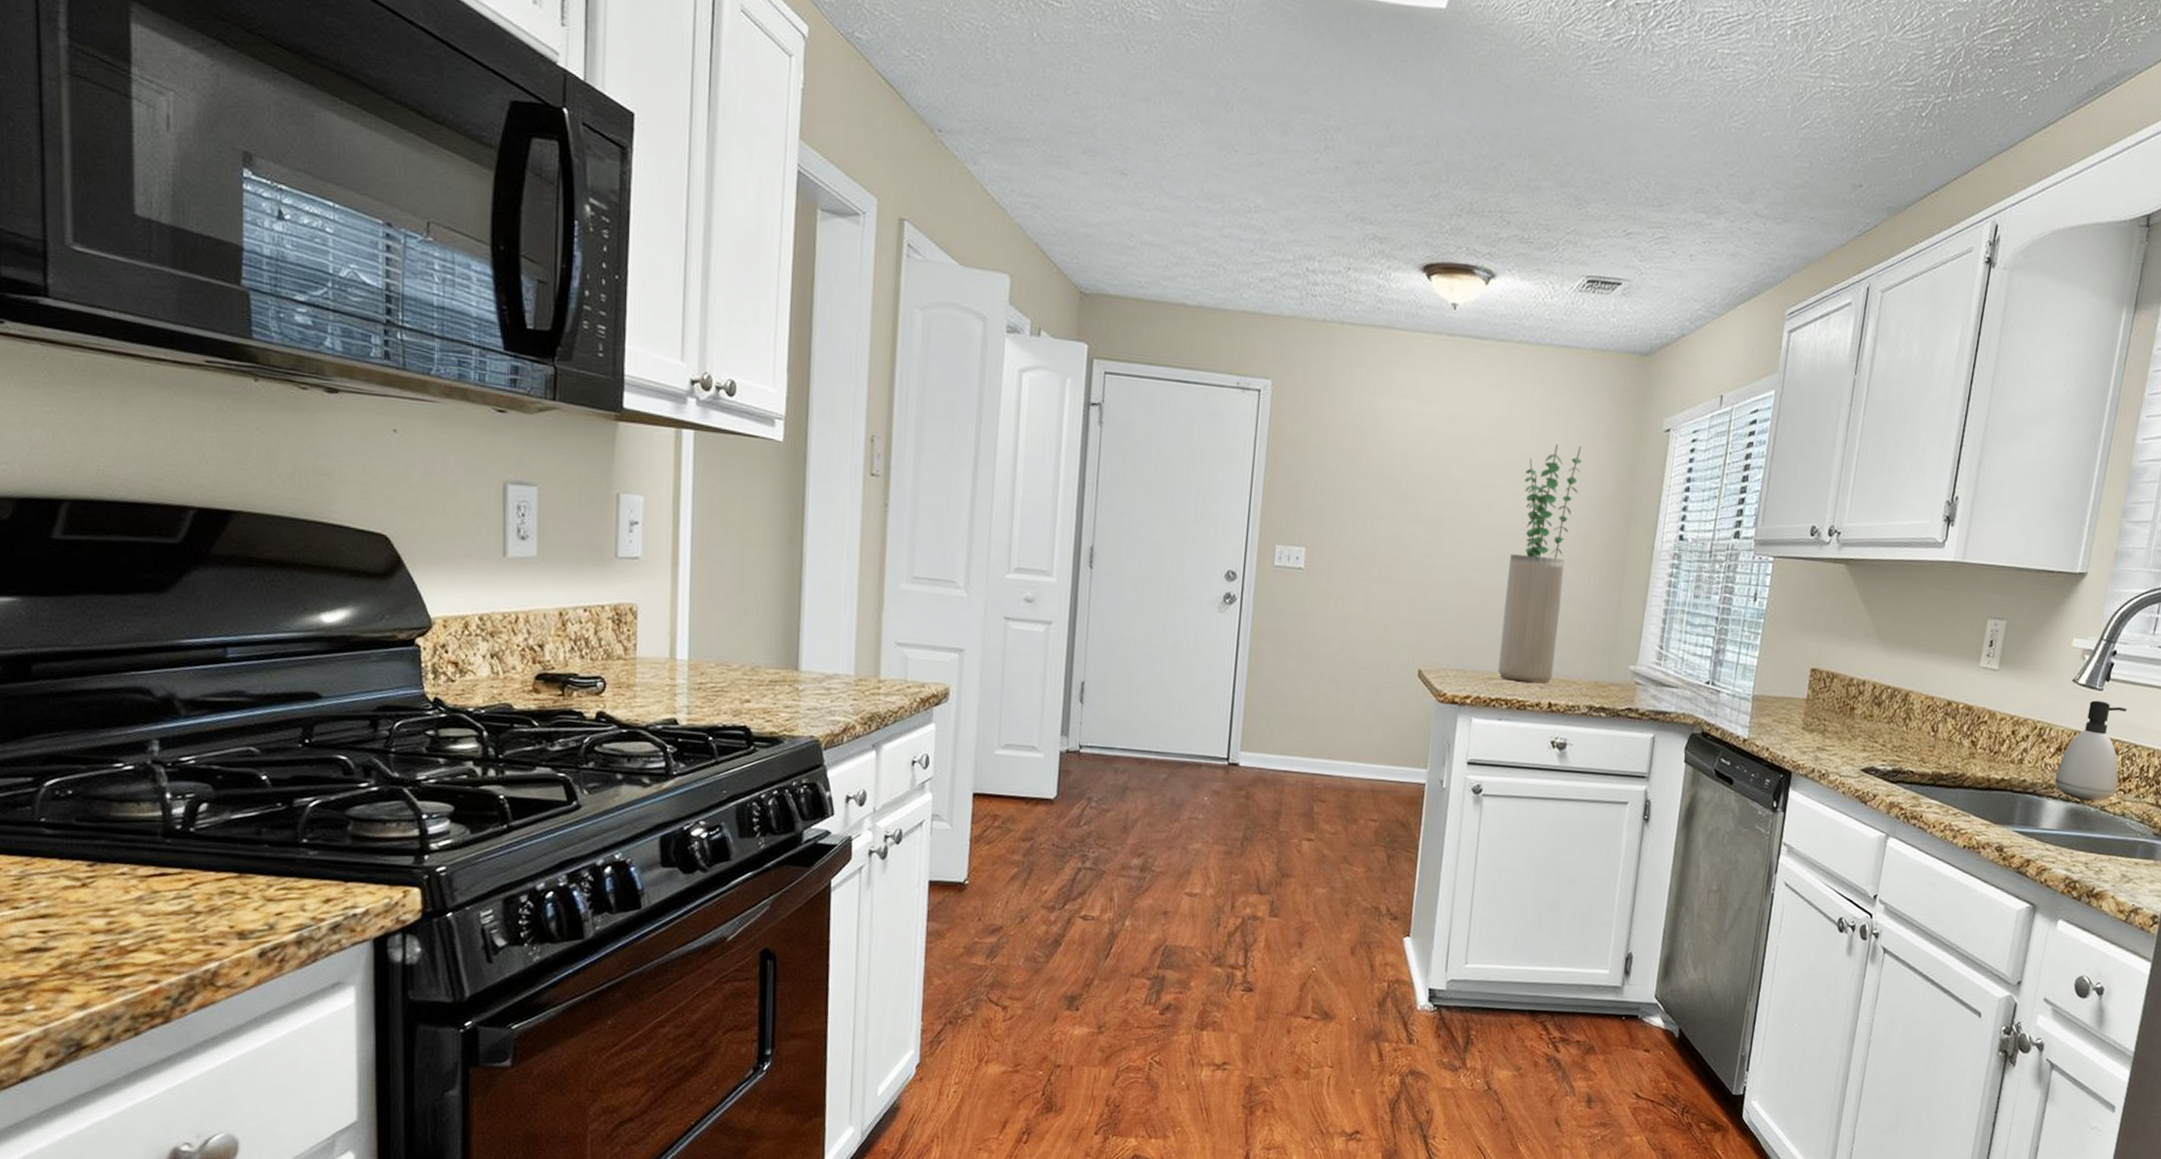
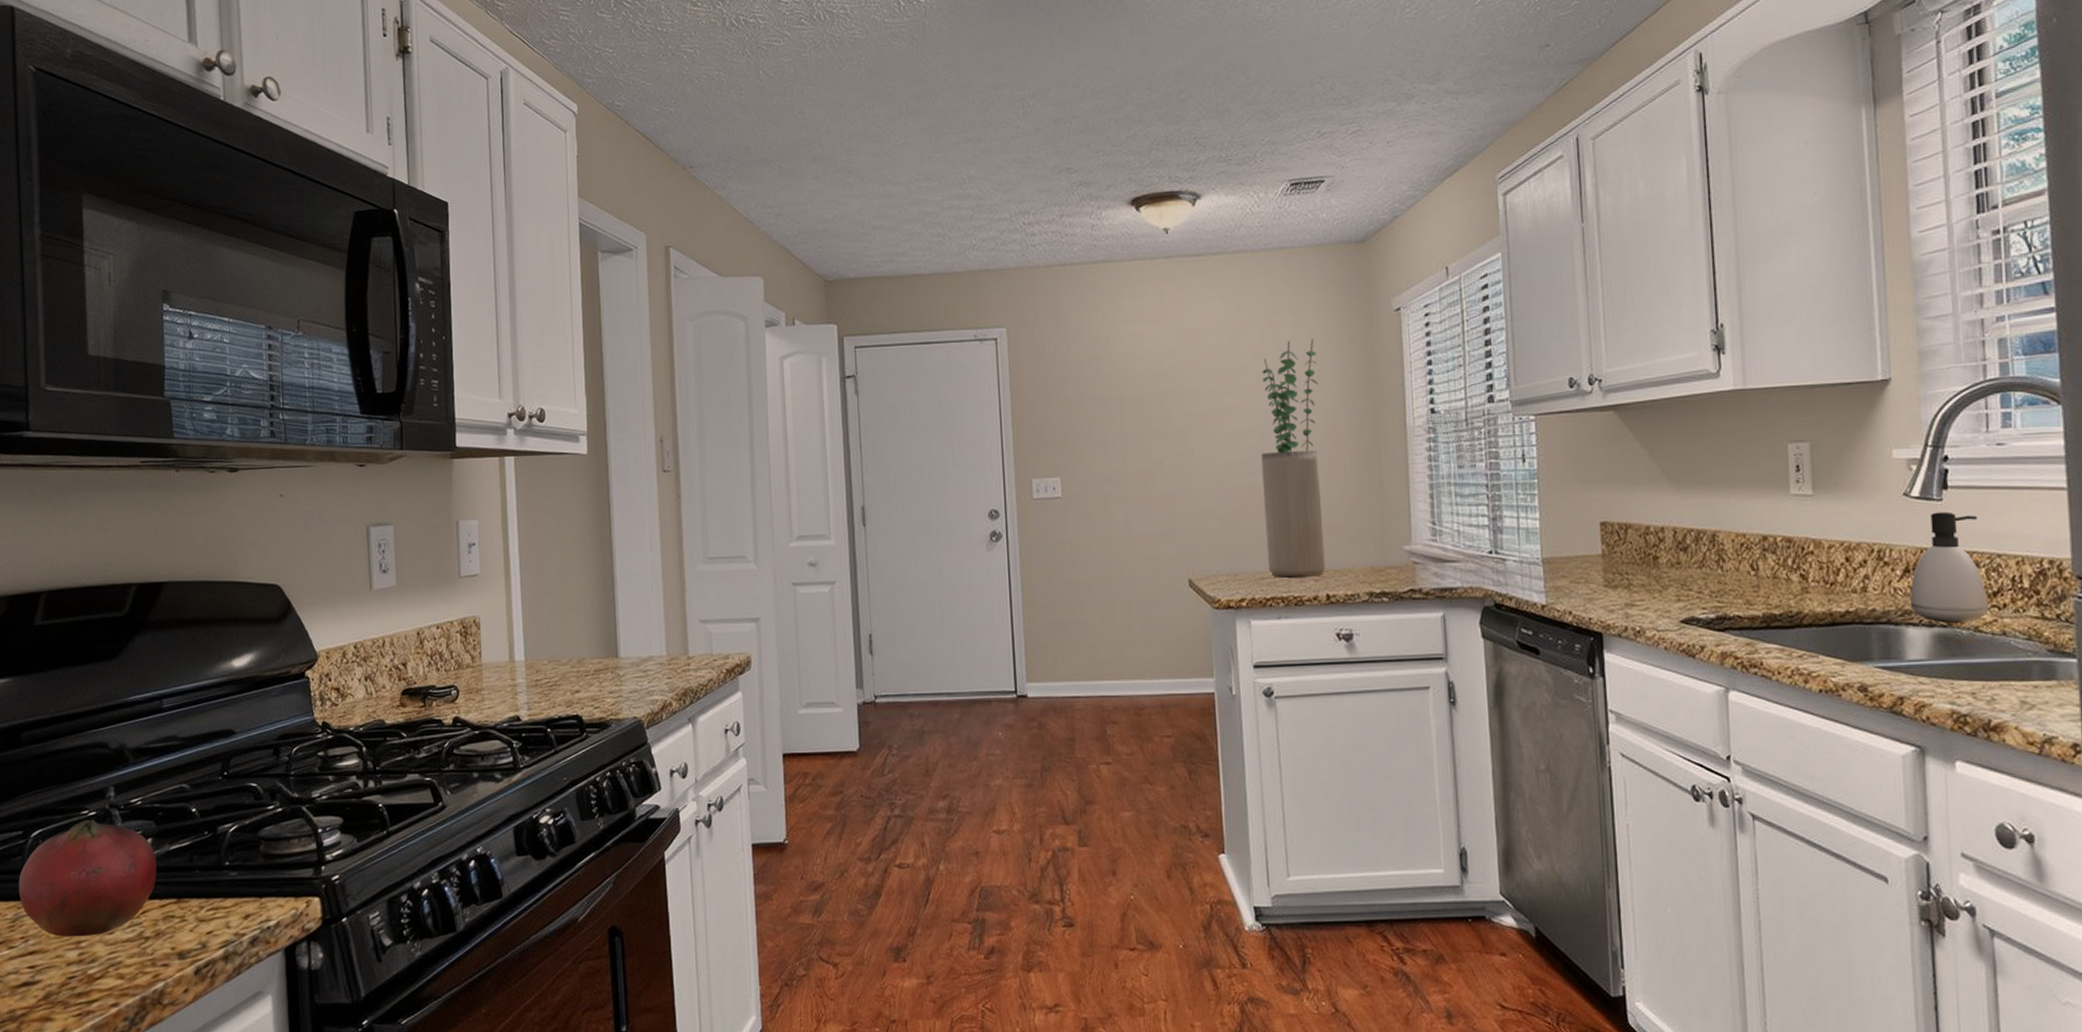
fruit: none [26,773,213,904] -> present [18,819,157,937]

